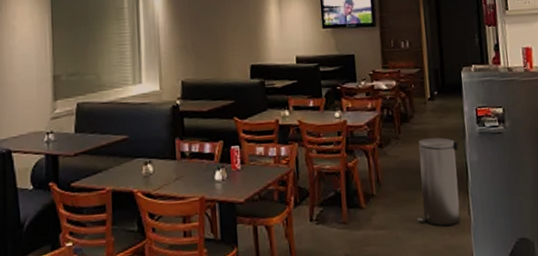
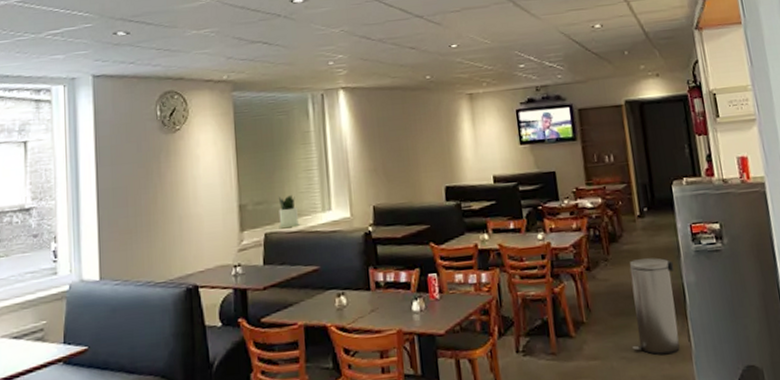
planter: none [90,68,111,100] -> present [278,195,300,229]

